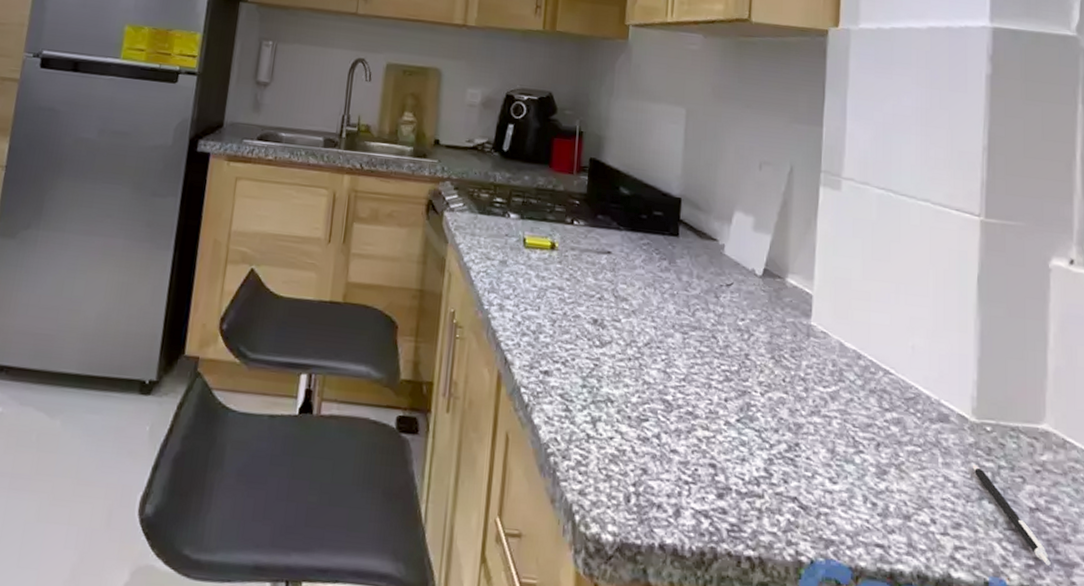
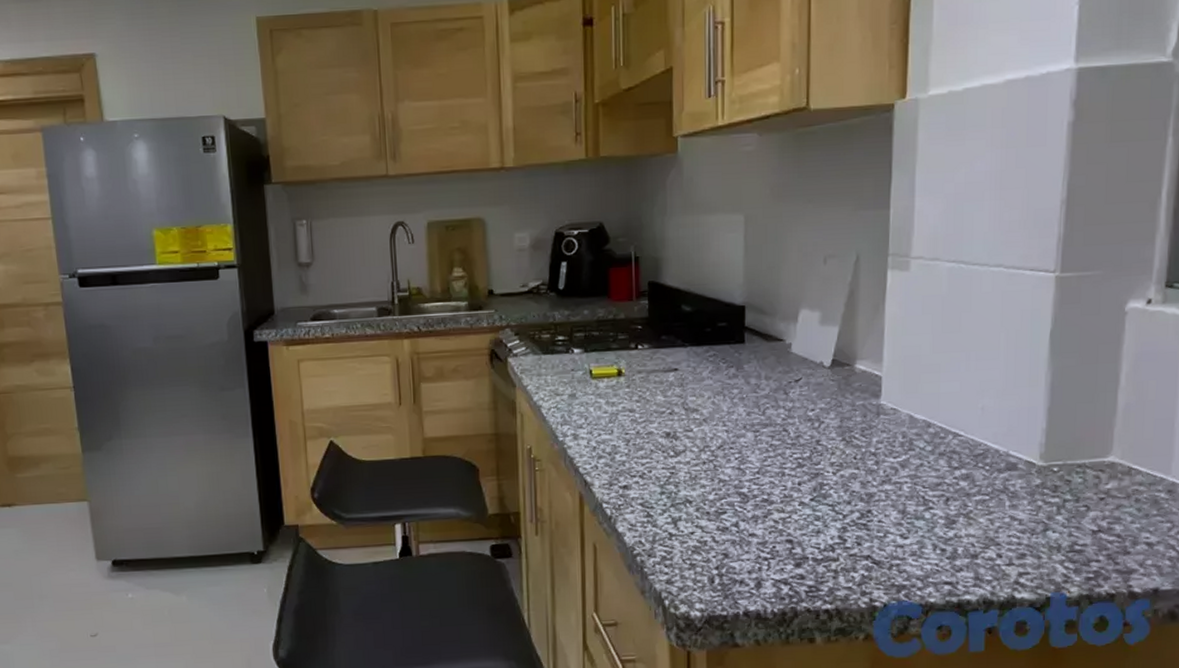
pen: present [973,464,1051,566] -> none [1039,502,1110,576]

